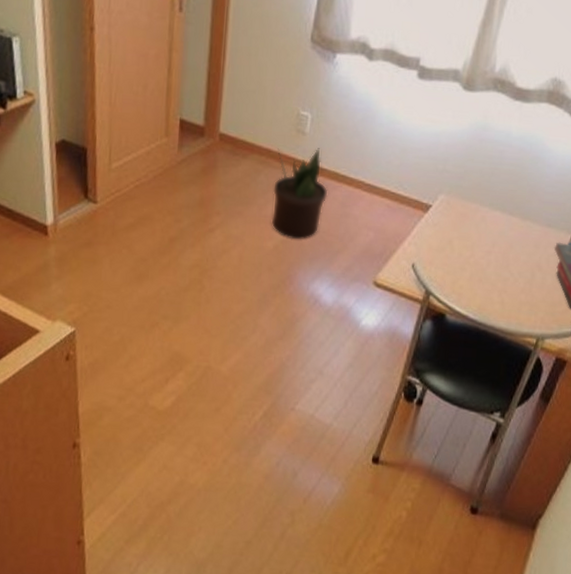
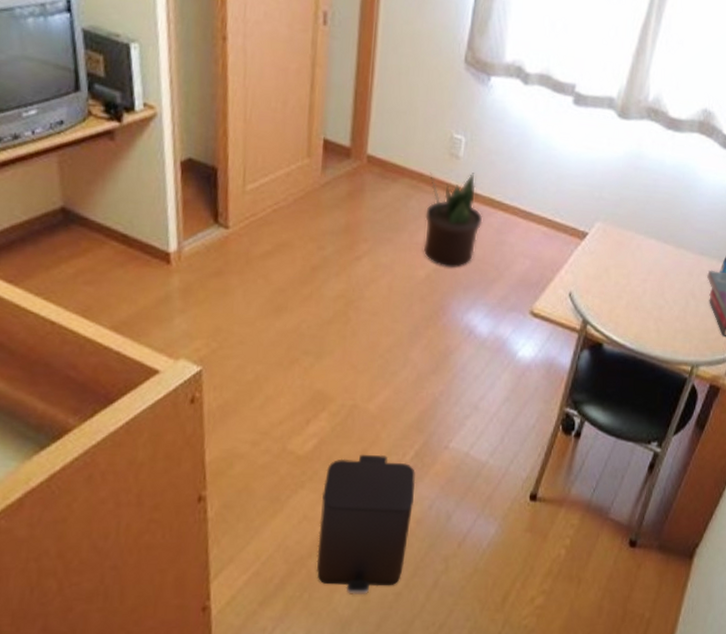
pedal bin: none [175,412,264,541] -> present [316,454,416,596]

